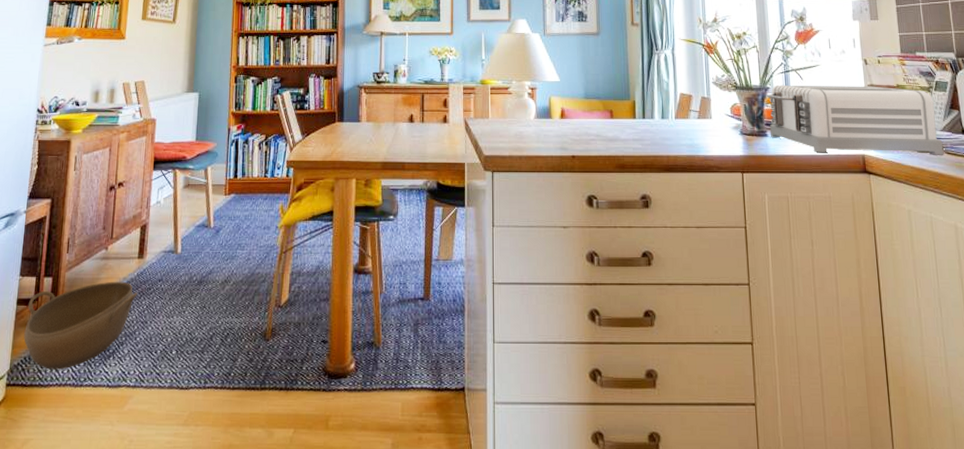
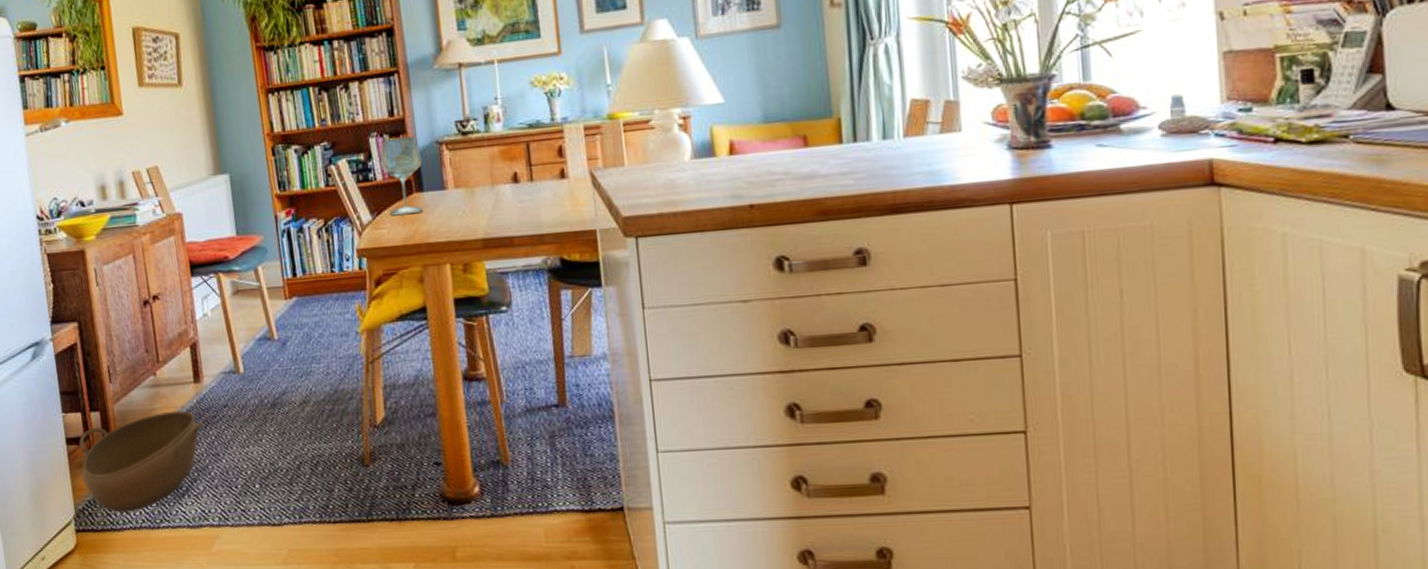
wine glass: none [314,80,346,138] -> present [379,136,423,216]
toaster: present [766,84,944,156] -> none [1050,49,1351,163]

